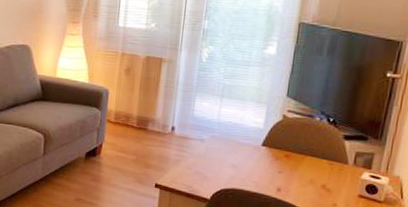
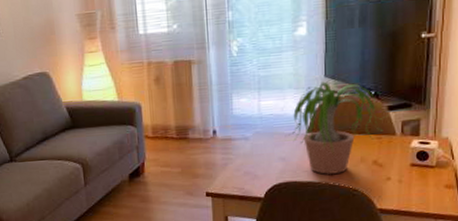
potted plant: none [243,100,337,191] -> present [288,81,383,175]

